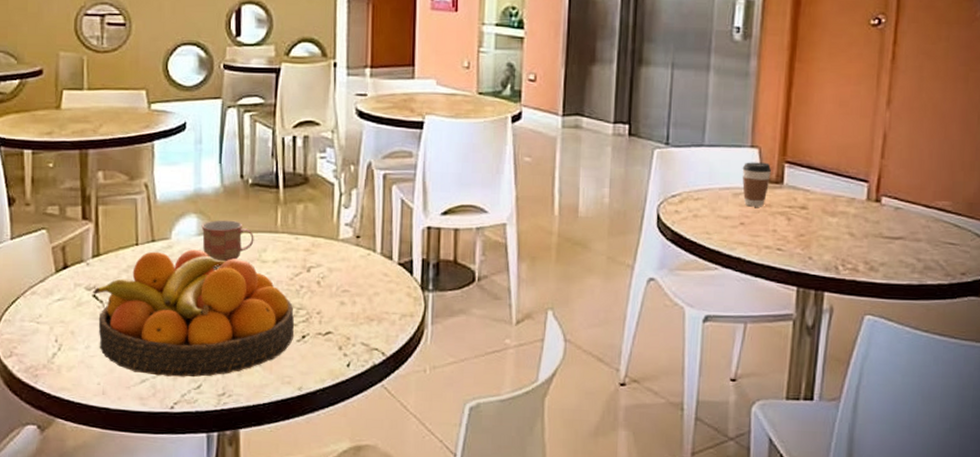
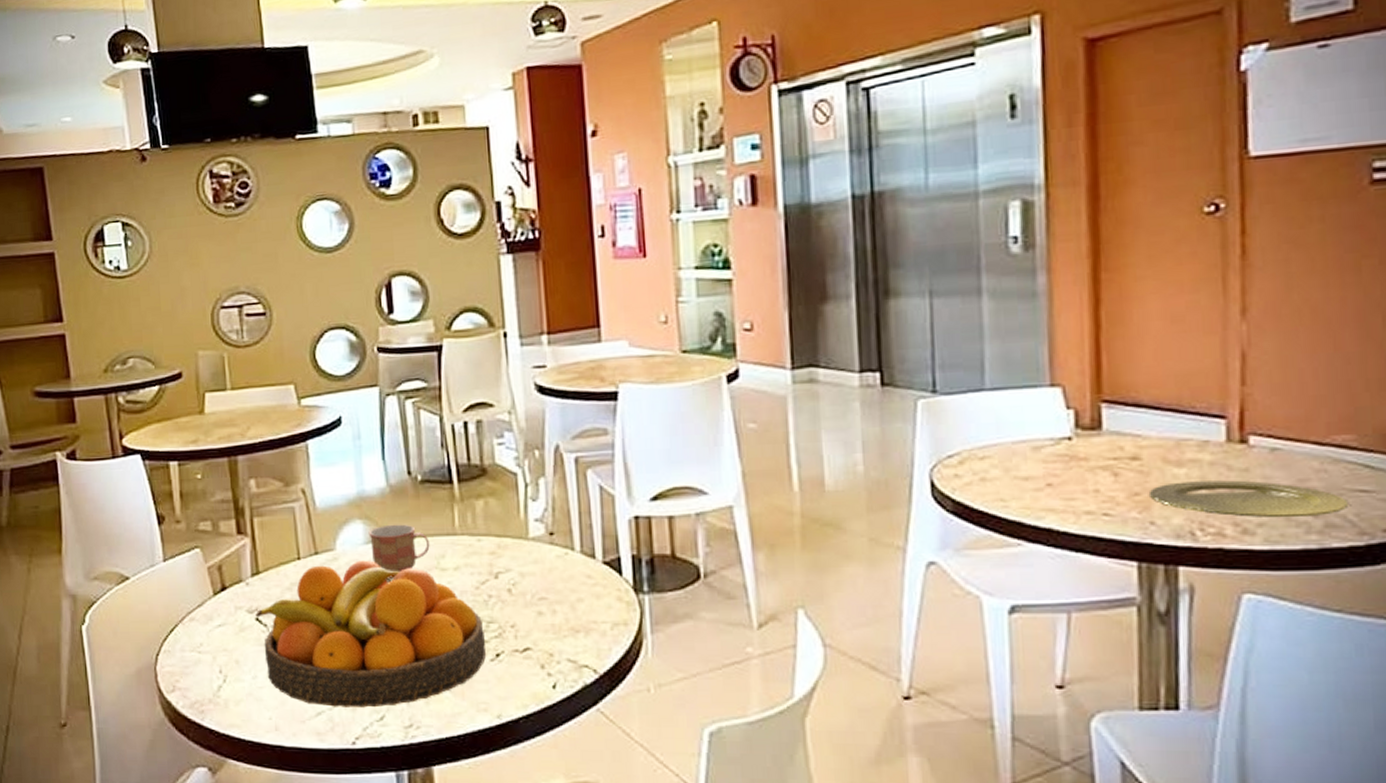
coffee cup: present [742,162,772,207] -> none [1041,404,1084,462]
plate: none [810,228,942,261] -> present [1148,480,1350,518]

